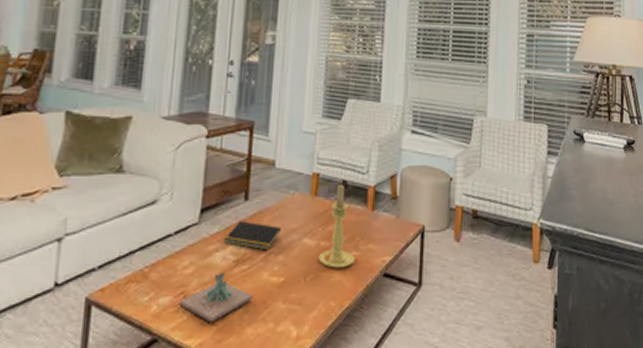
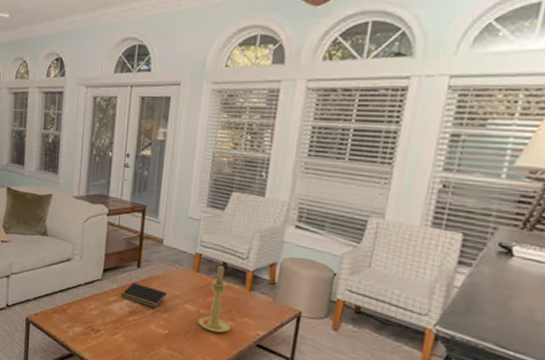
architectural model: present [178,271,254,323] -> none [88,317,143,352]

